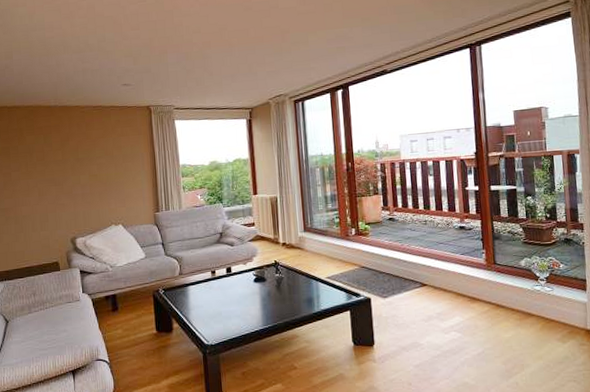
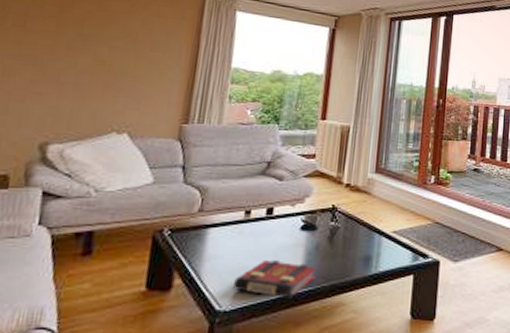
book: none [213,306,272,334] -> present [232,260,317,299]

